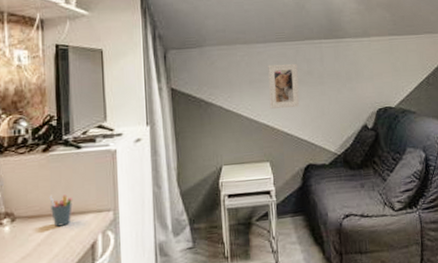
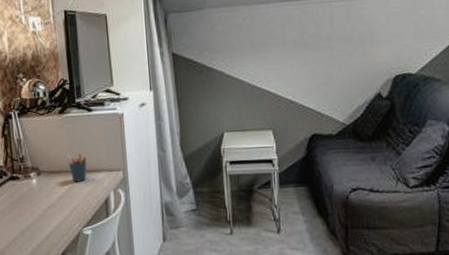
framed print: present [268,63,300,109] -> none [271,25,306,75]

